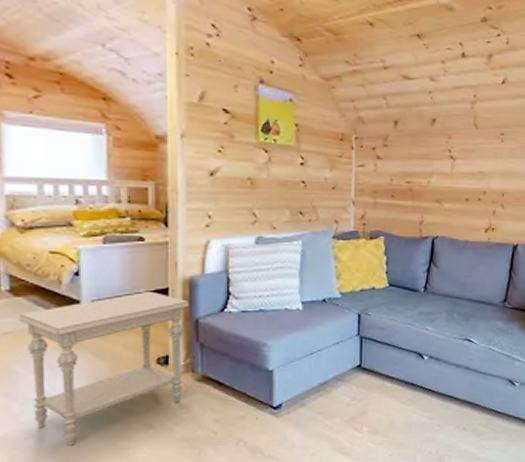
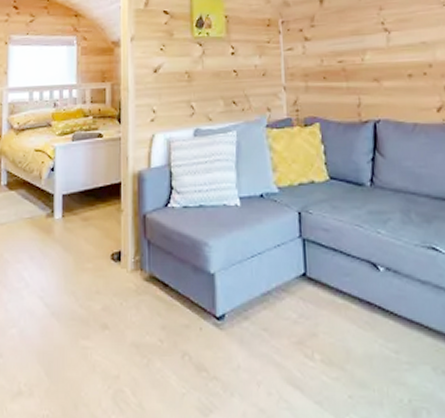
side table: present [18,291,190,446] -> none [11,185,138,339]

